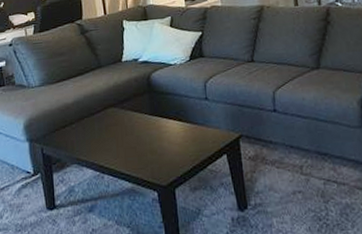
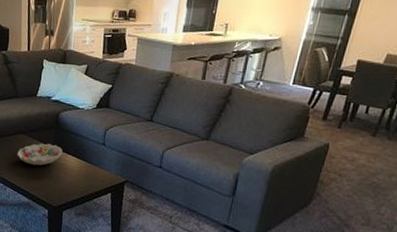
decorative bowl: none [110,111,162,142] -> present [17,144,63,166]

